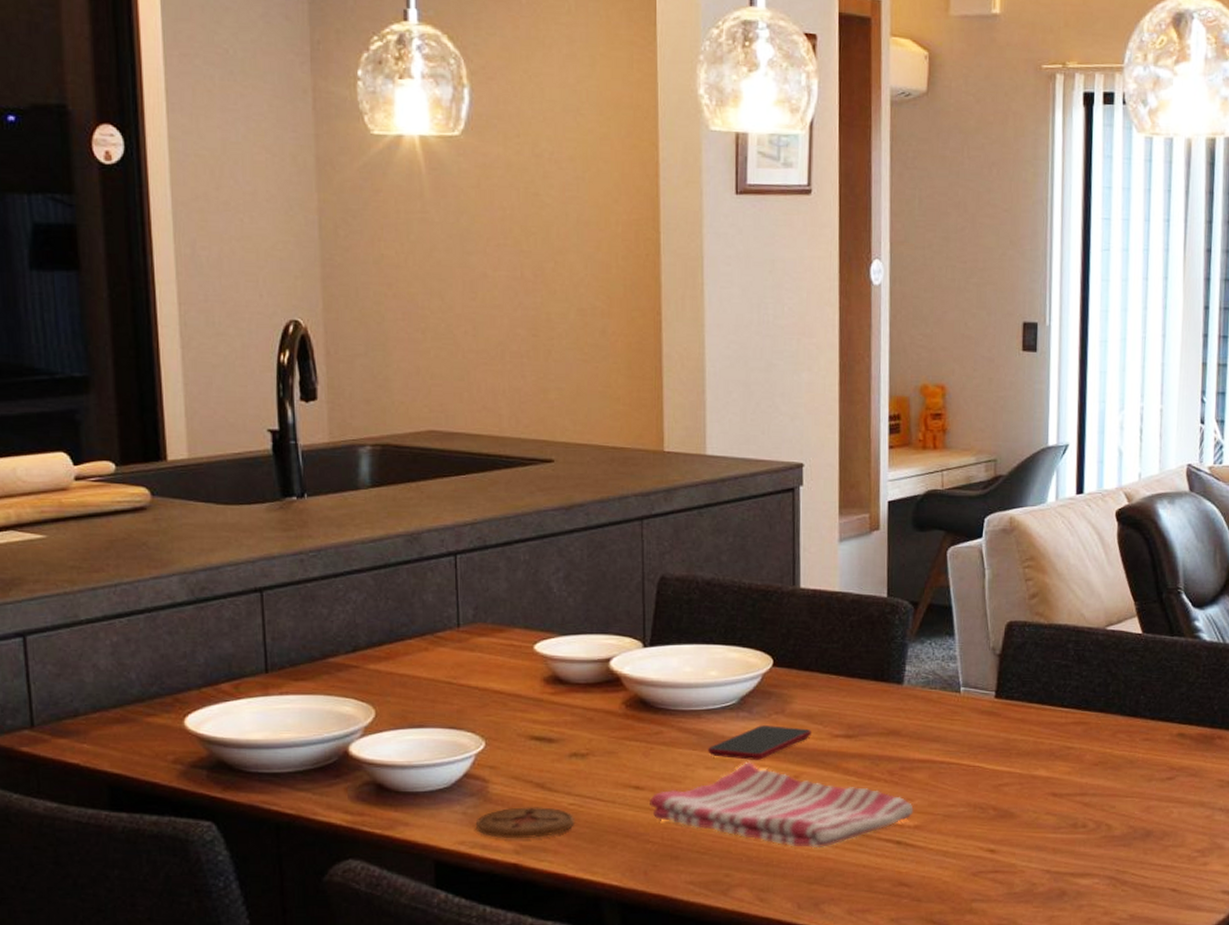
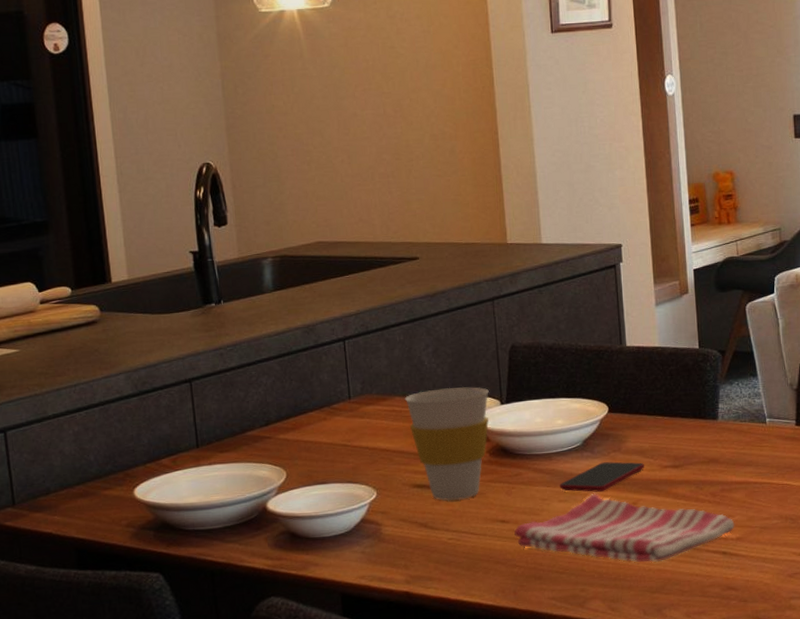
coaster: present [476,807,574,839] -> none [373,543,453,572]
cup: none [526,621,630,759] -> present [404,386,490,501]

